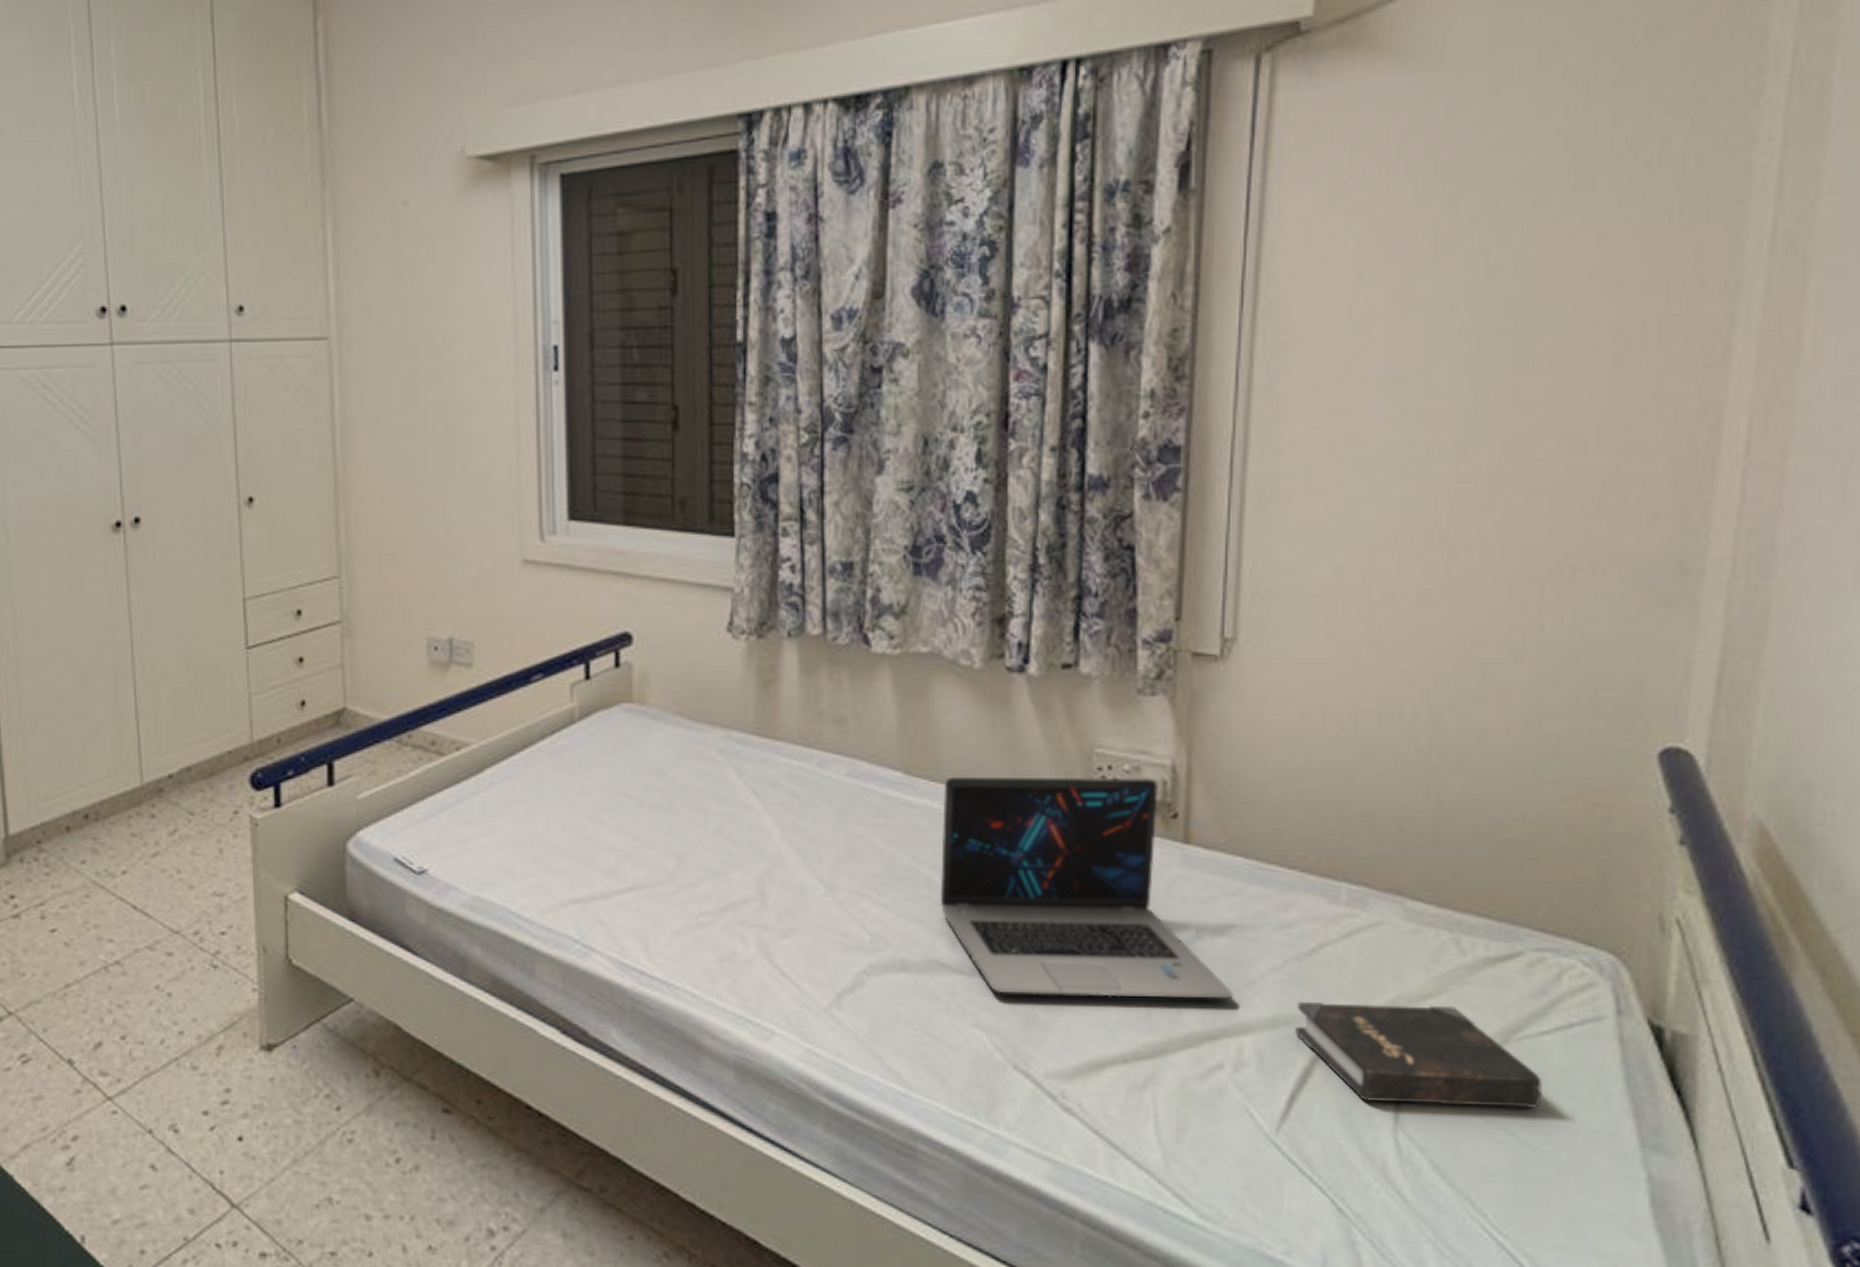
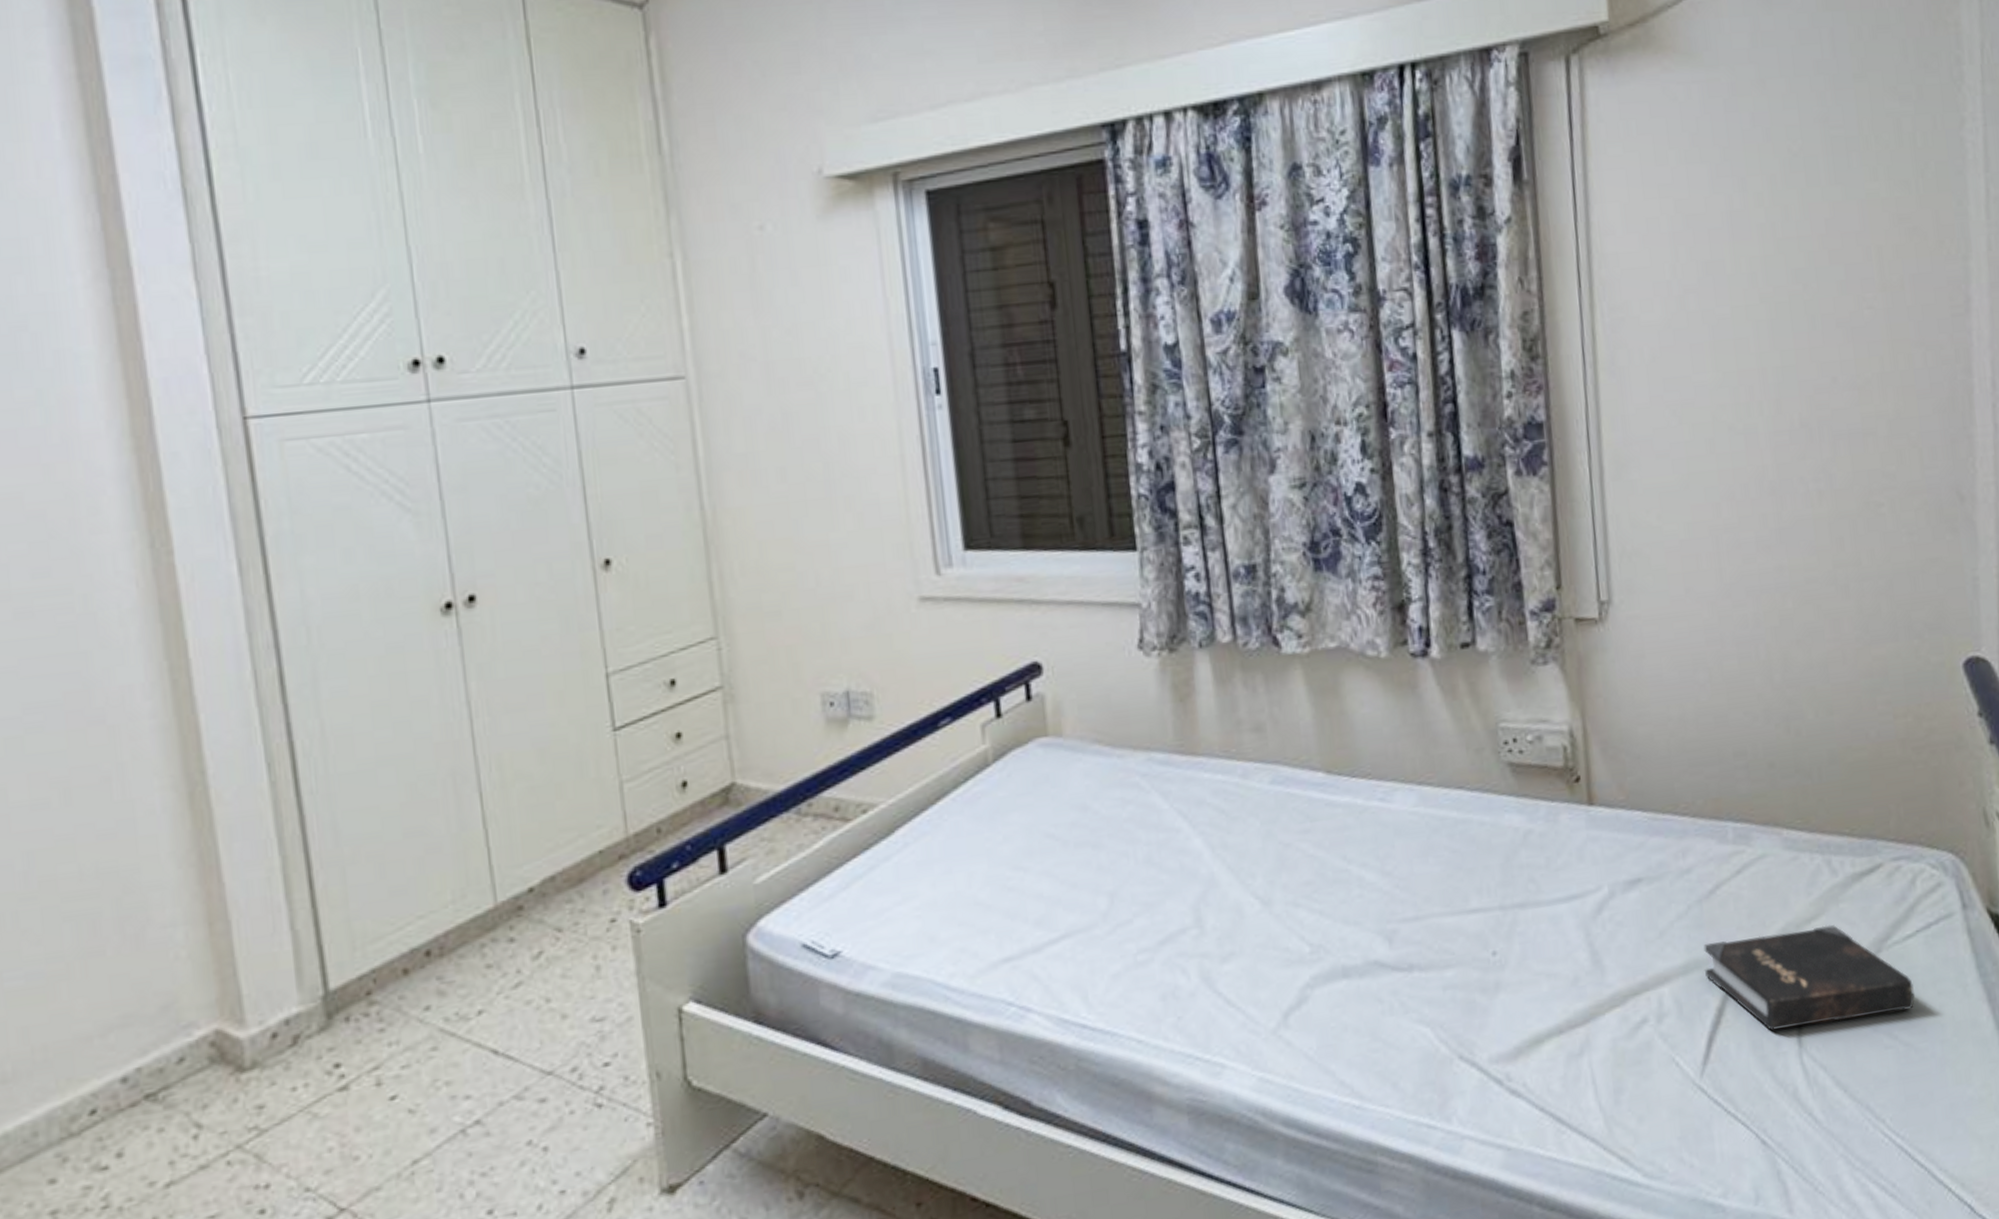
laptop: present [940,776,1233,1000] -> none [1364,746,1648,985]

